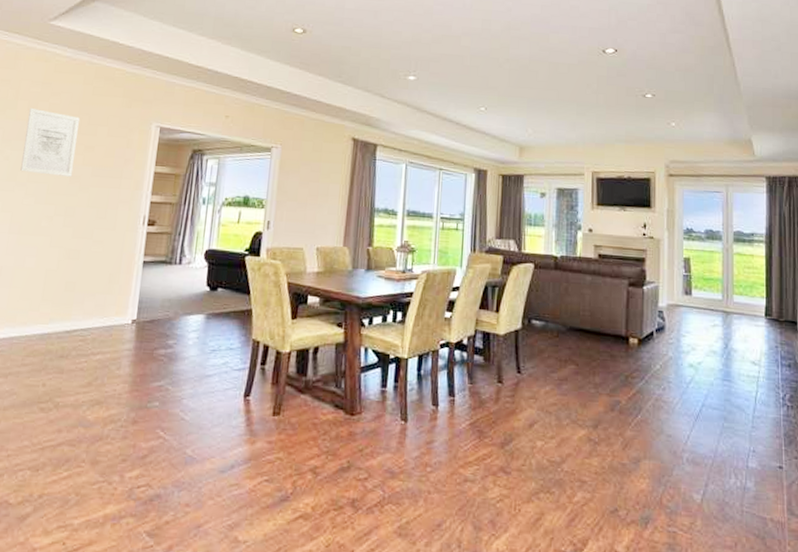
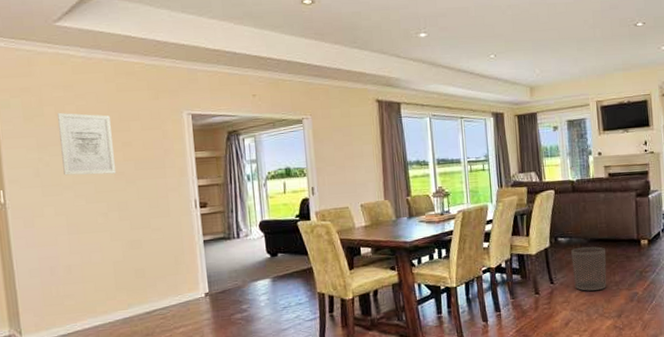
waste bin: none [545,334,587,391] -> present [571,246,607,291]

